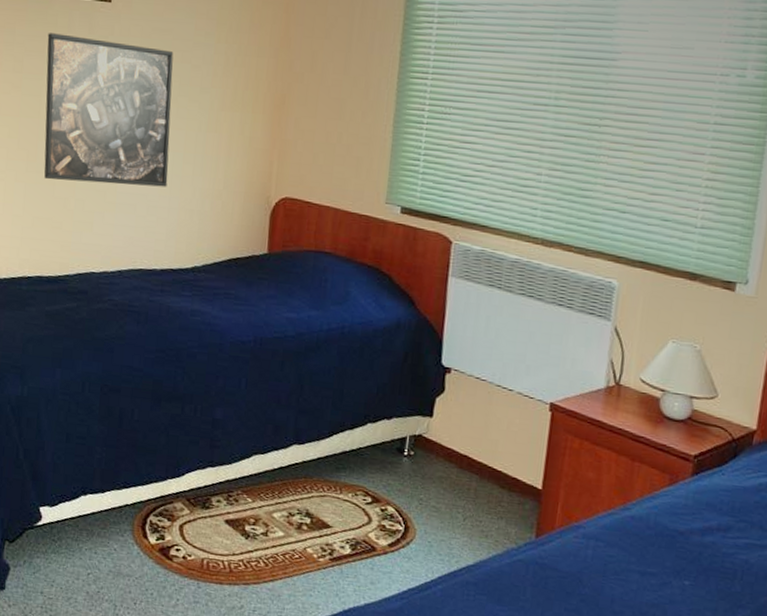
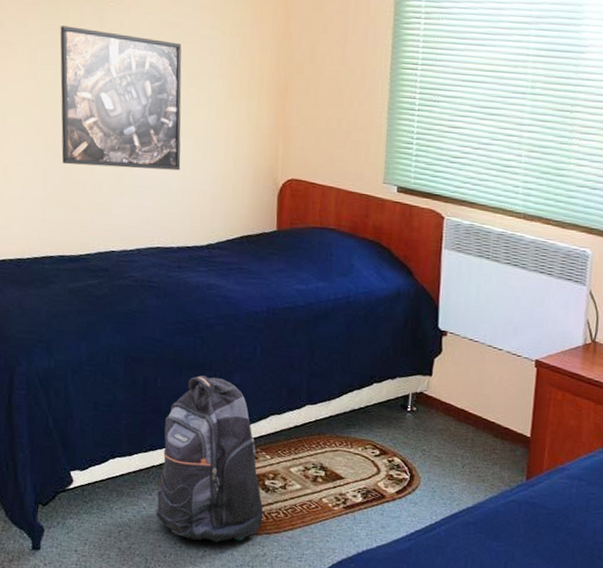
backpack: none [127,409,242,591] -> present [156,375,264,543]

